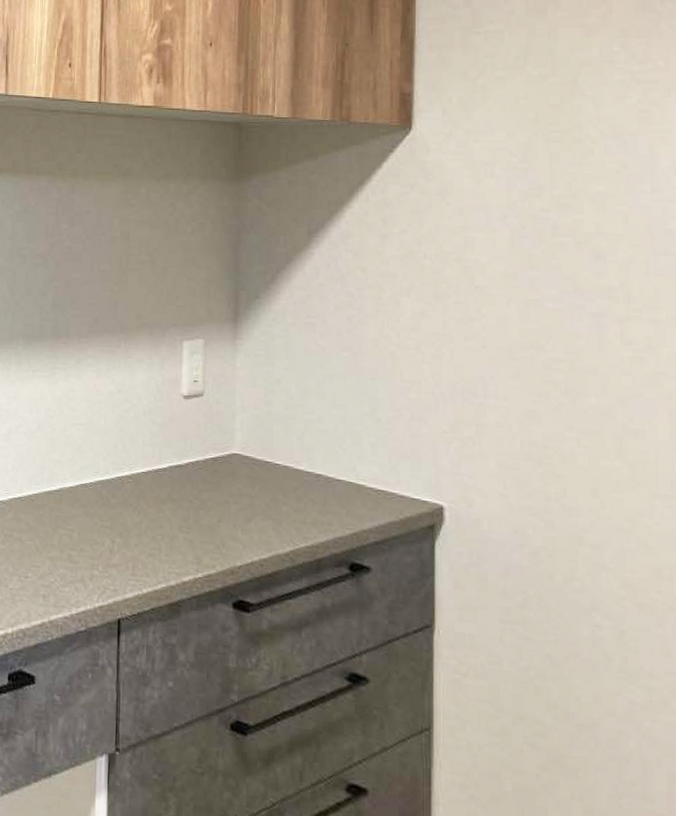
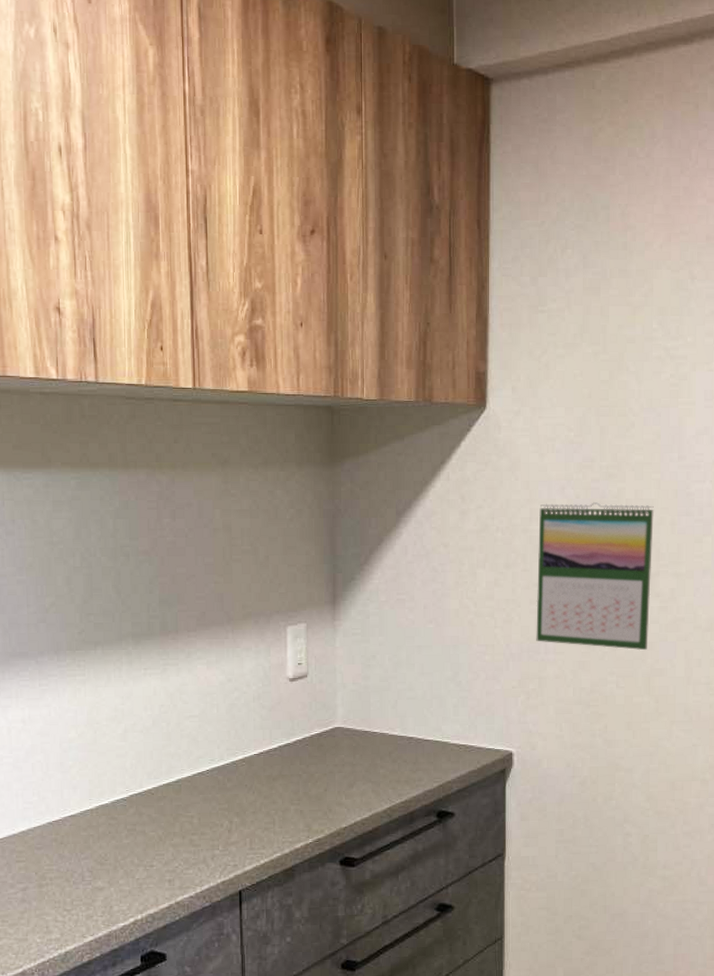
calendar: none [472,232,621,406] -> present [536,502,654,651]

